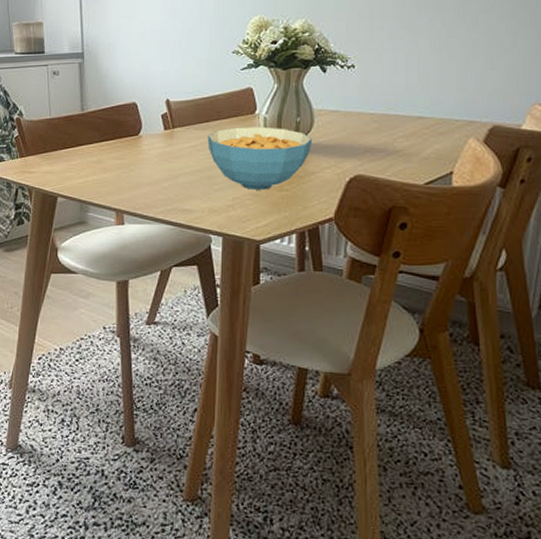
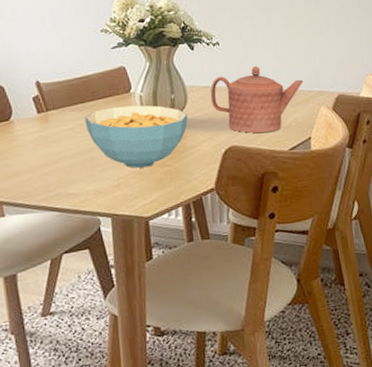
teapot: none [339,91,450,164] -> present [210,66,304,134]

